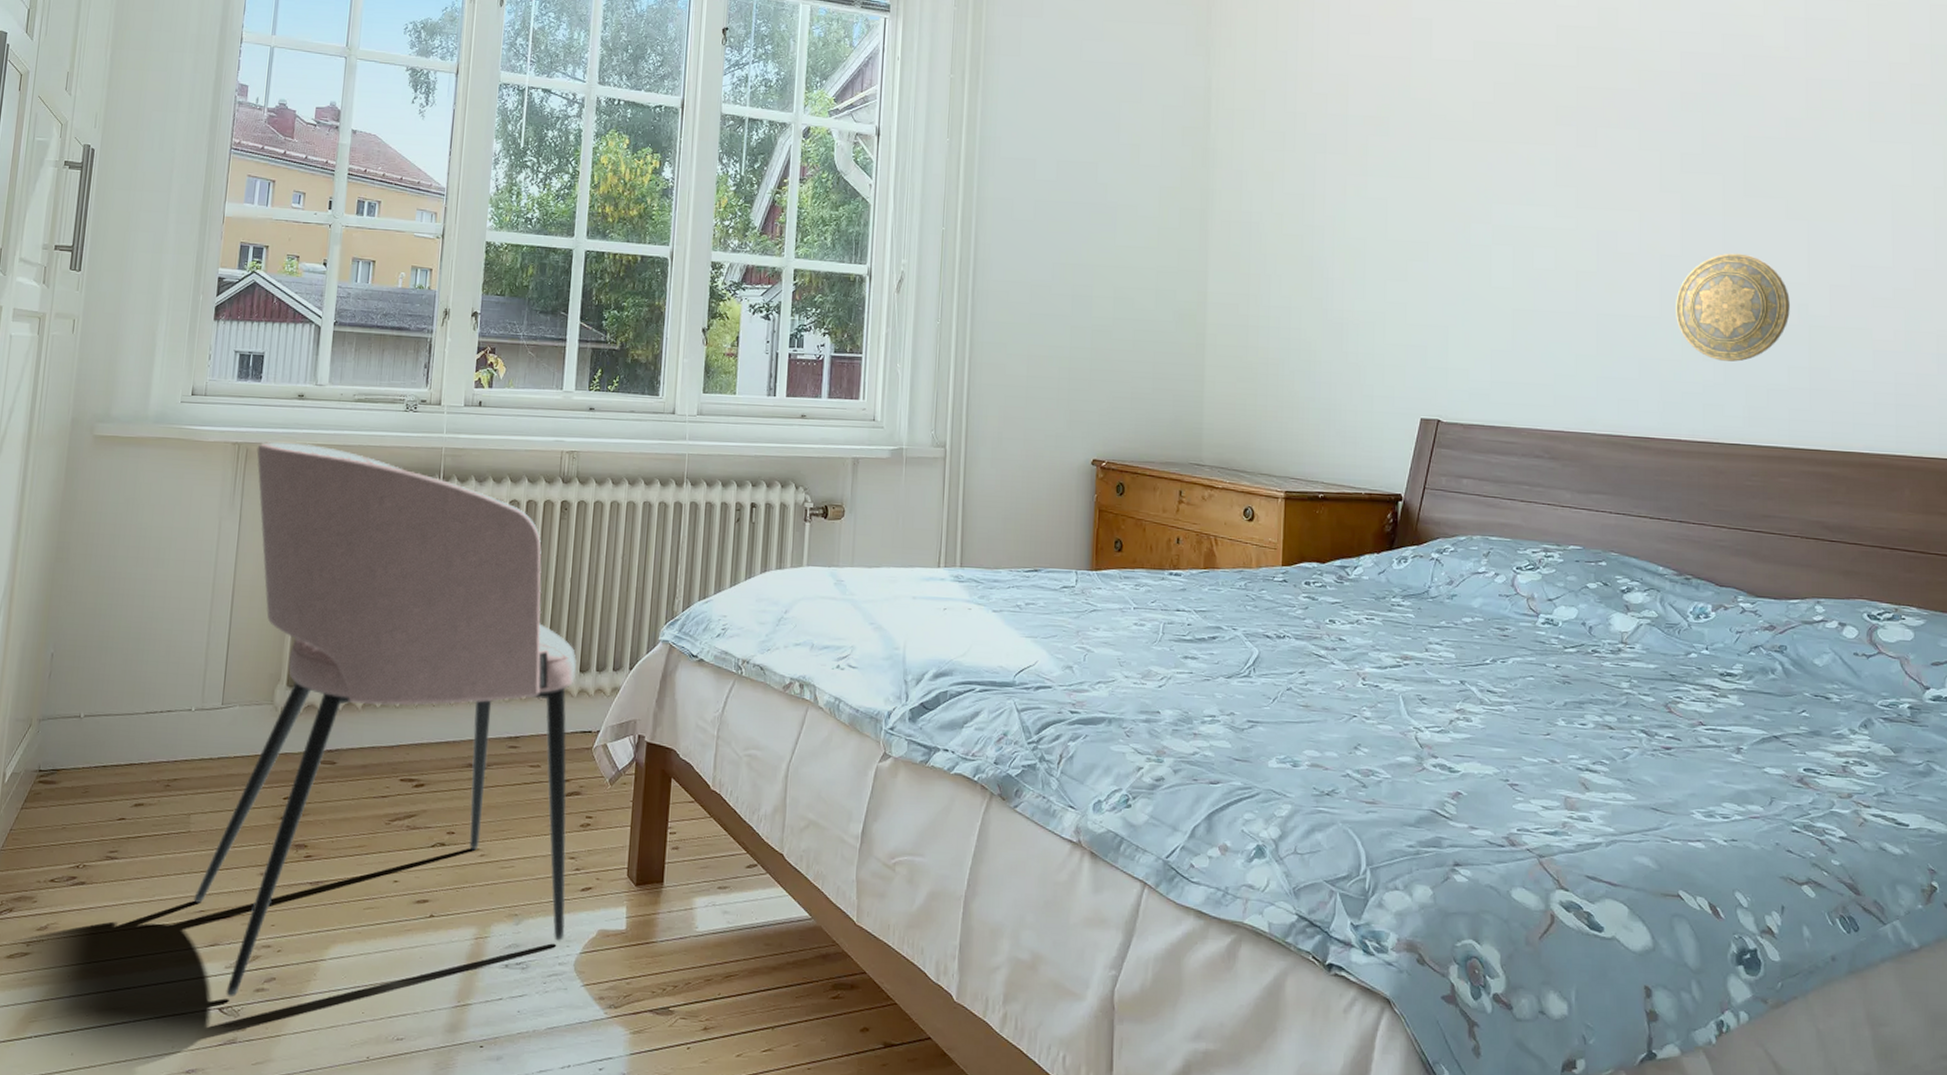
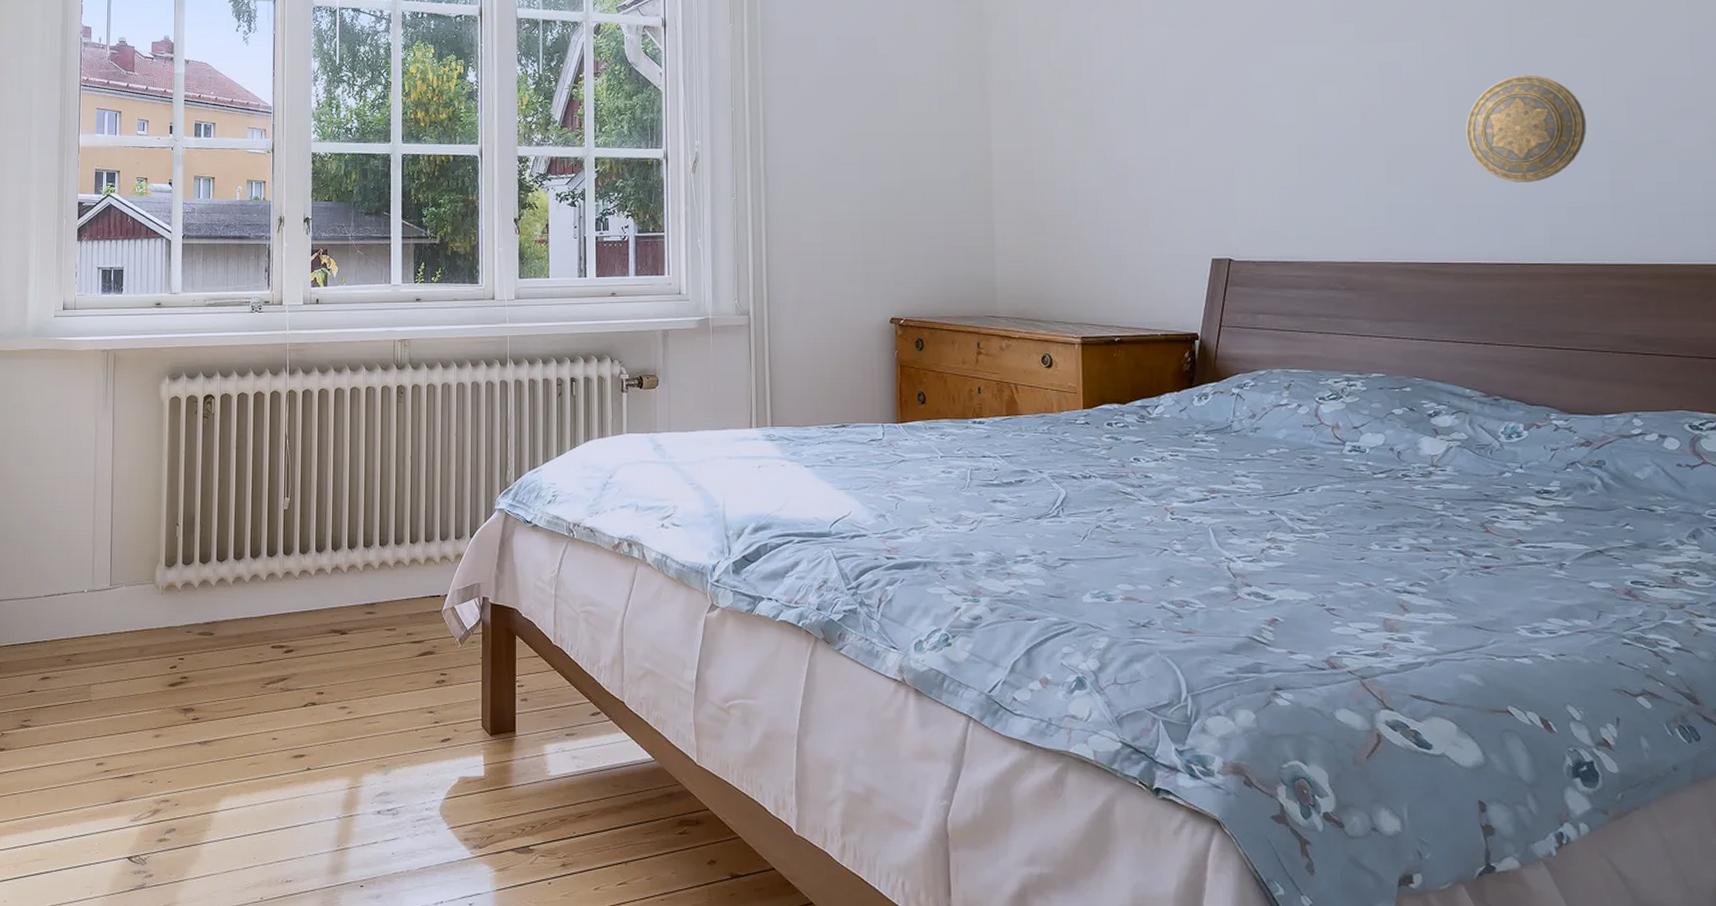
armchair: present [193,441,576,998] -> none [99,346,429,848]

